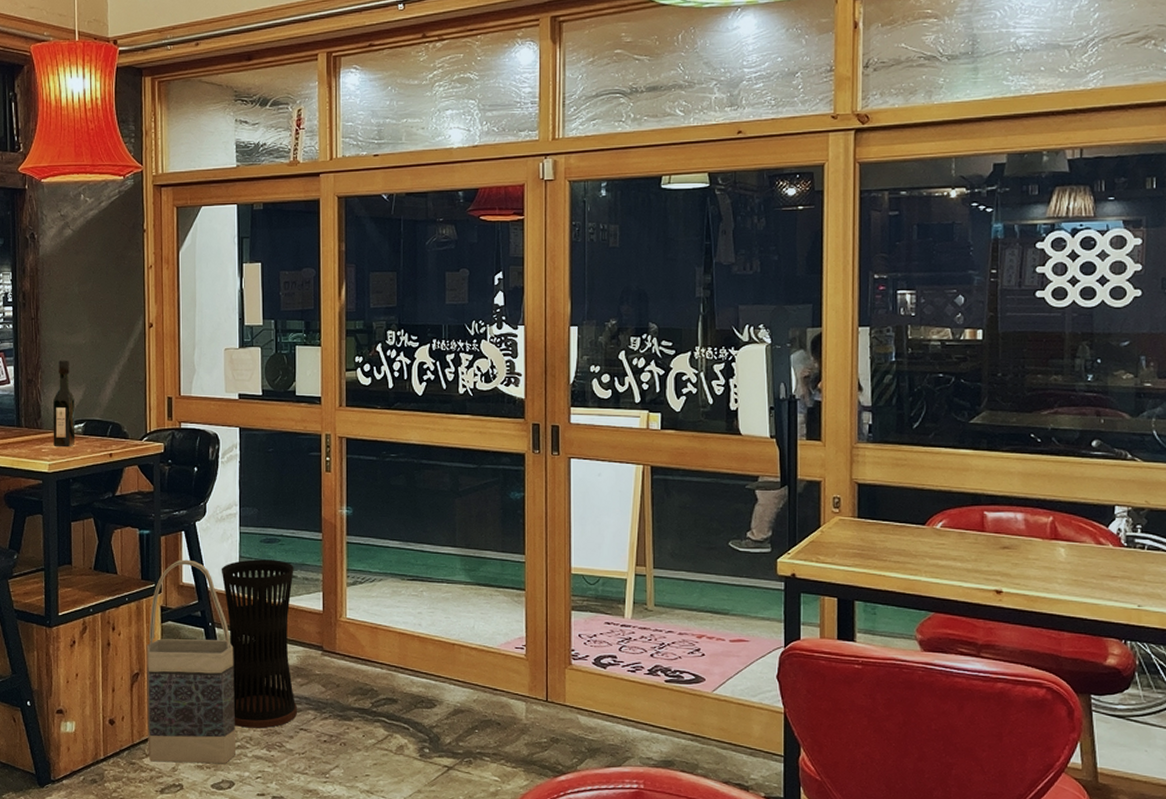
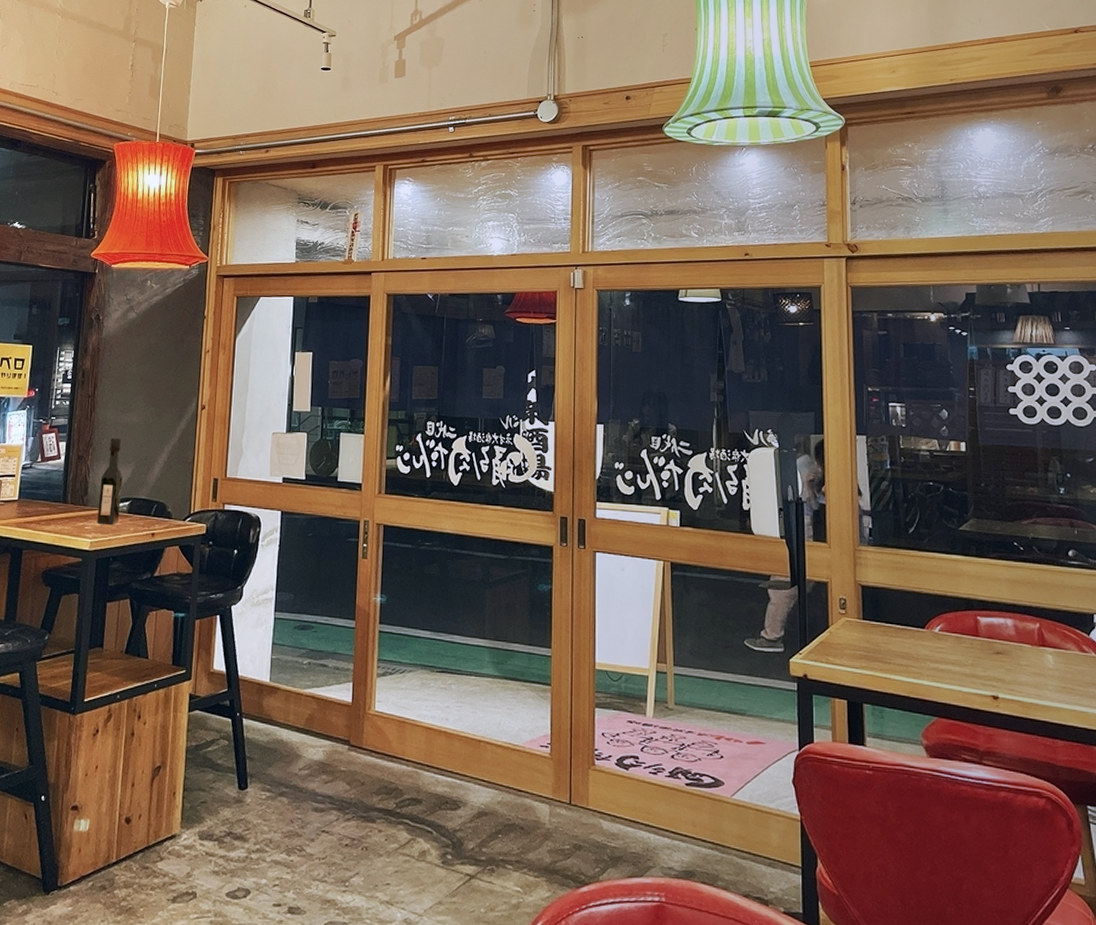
bag: present [146,559,235,763] -> none [163,645,260,869]
umbrella stand: present [221,559,297,728] -> none [253,646,326,830]

